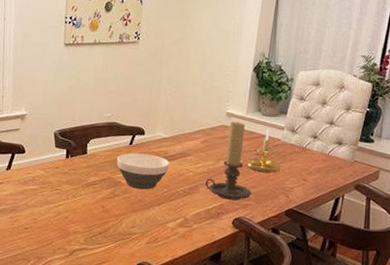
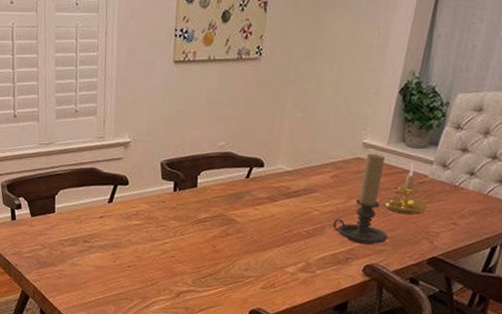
bowl: present [116,153,169,190] -> none [230,187,292,230]

